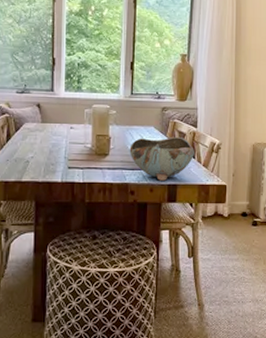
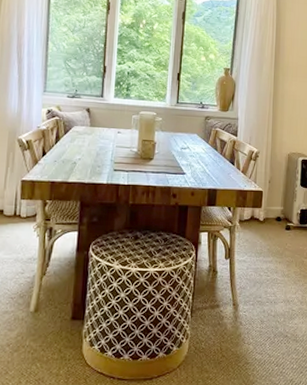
bowl: present [129,136,194,181] -> none [173,144,234,185]

